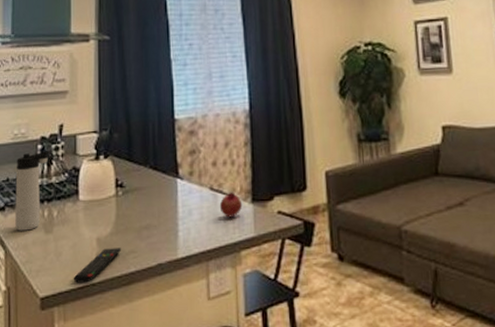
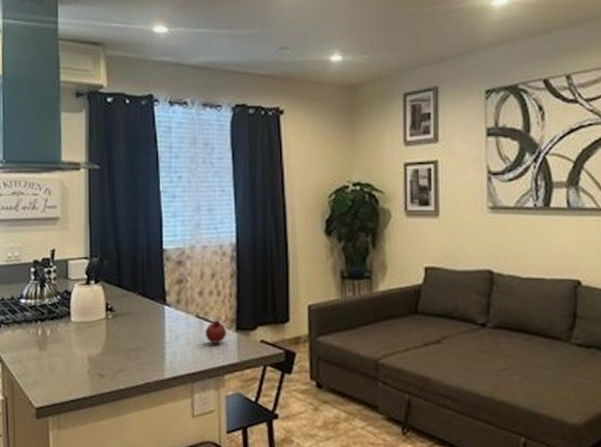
thermos bottle: present [15,150,50,231] -> none [10,273,43,347]
remote control: present [73,248,122,283] -> none [66,366,112,397]

